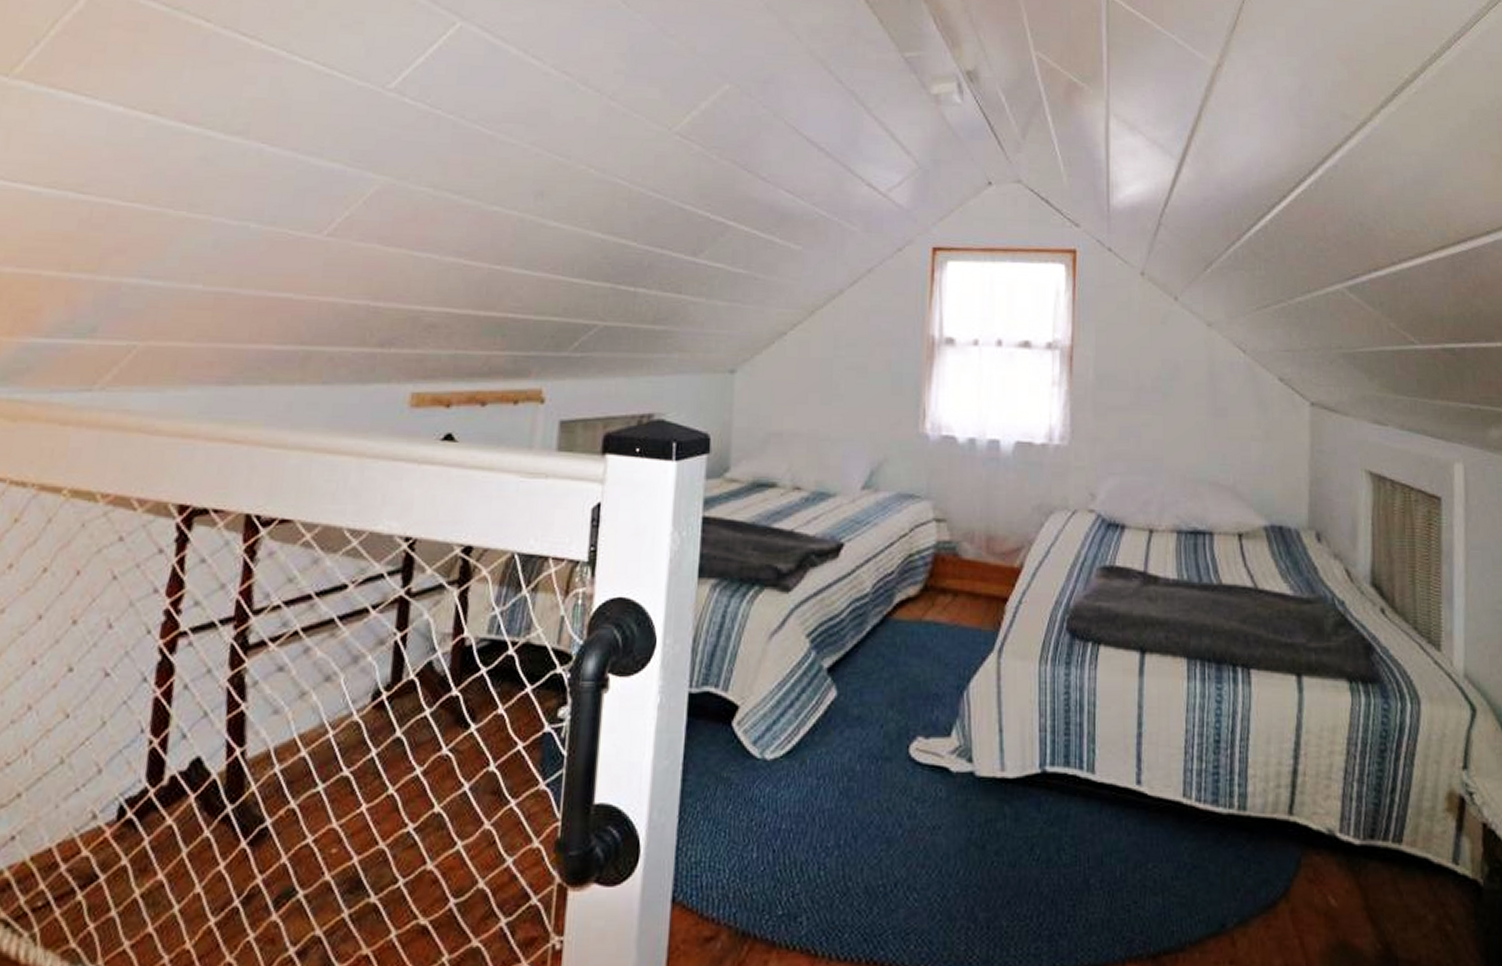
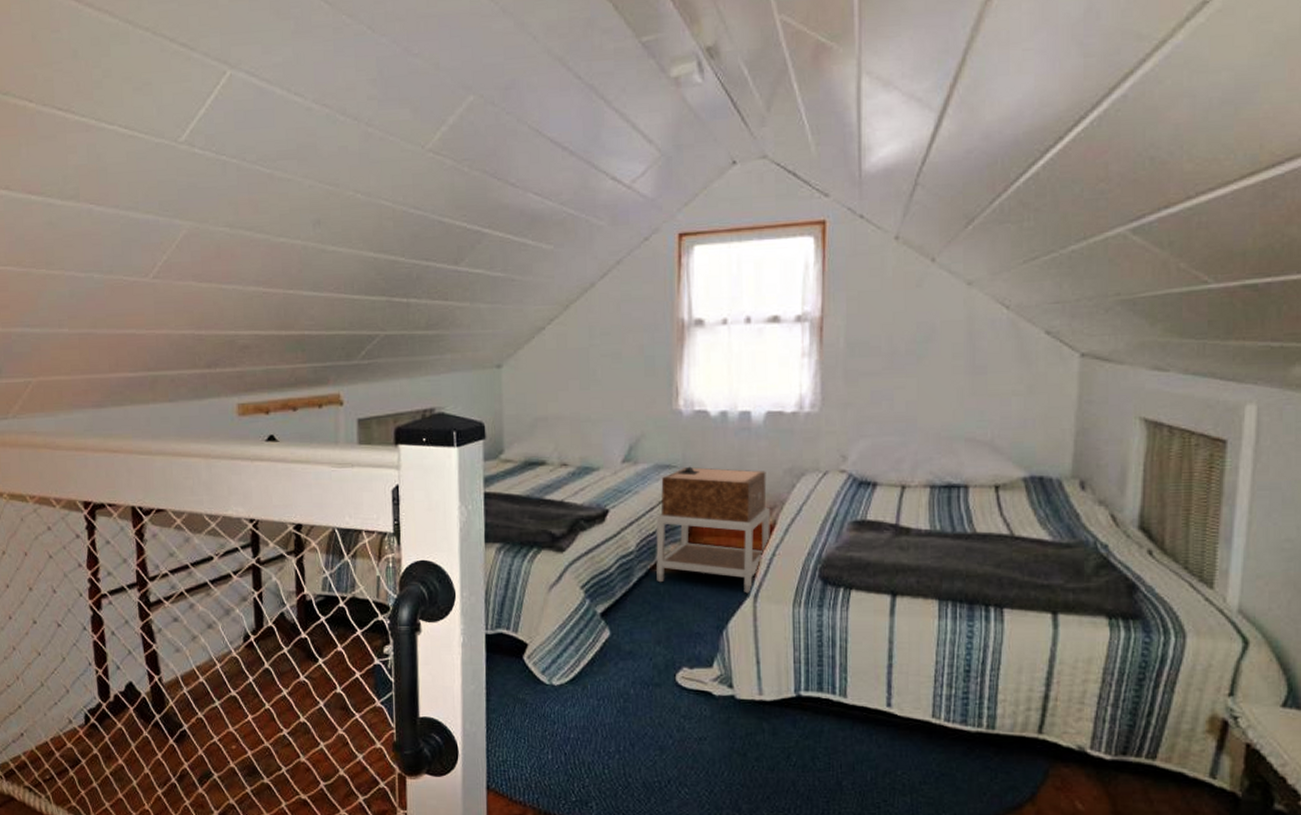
nightstand: none [893,497,1017,647] -> present [656,466,770,594]

